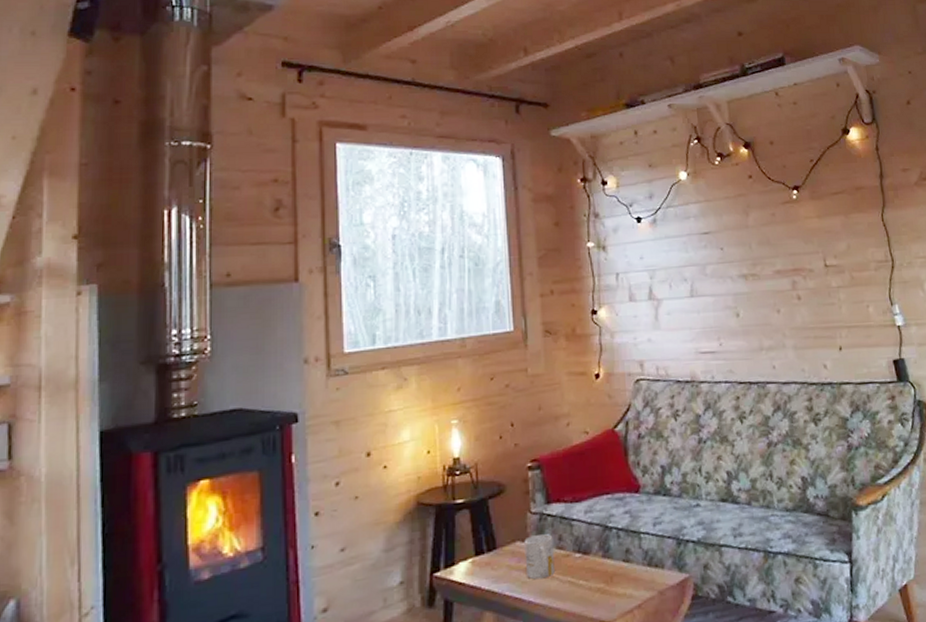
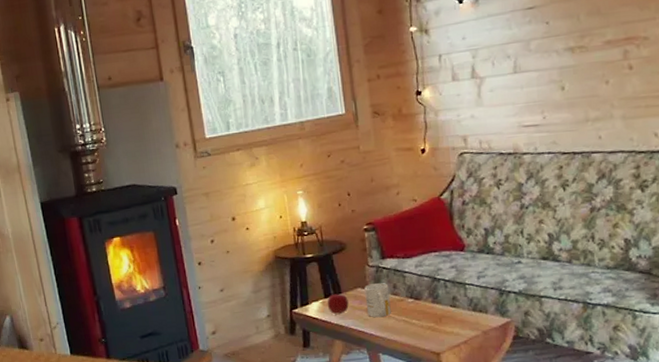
apple: none [477,550,504,578] -> present [327,294,349,315]

